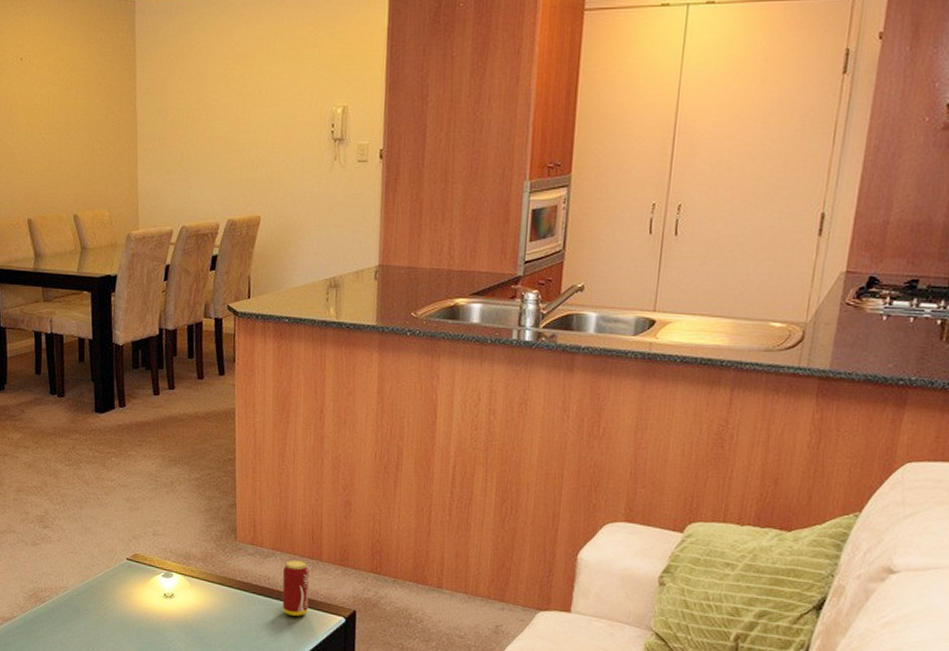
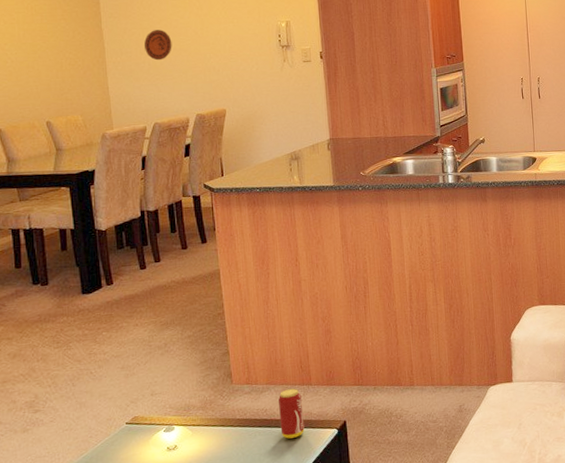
decorative plate: none [179,111,209,150] -> present [144,30,172,61]

